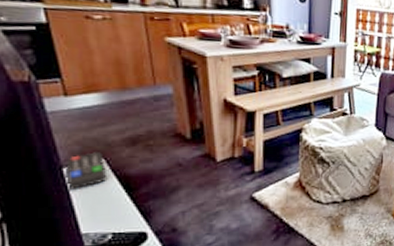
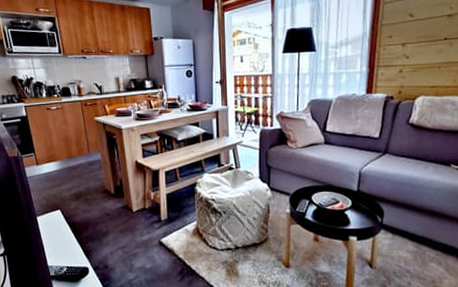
remote control: present [68,152,108,190] -> none [39,205,63,232]

